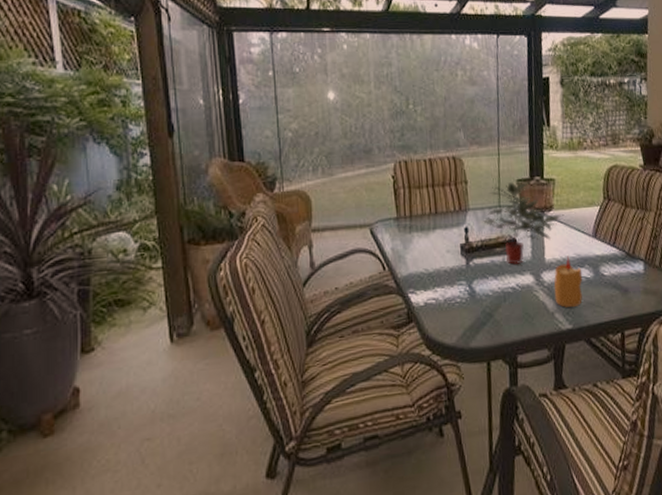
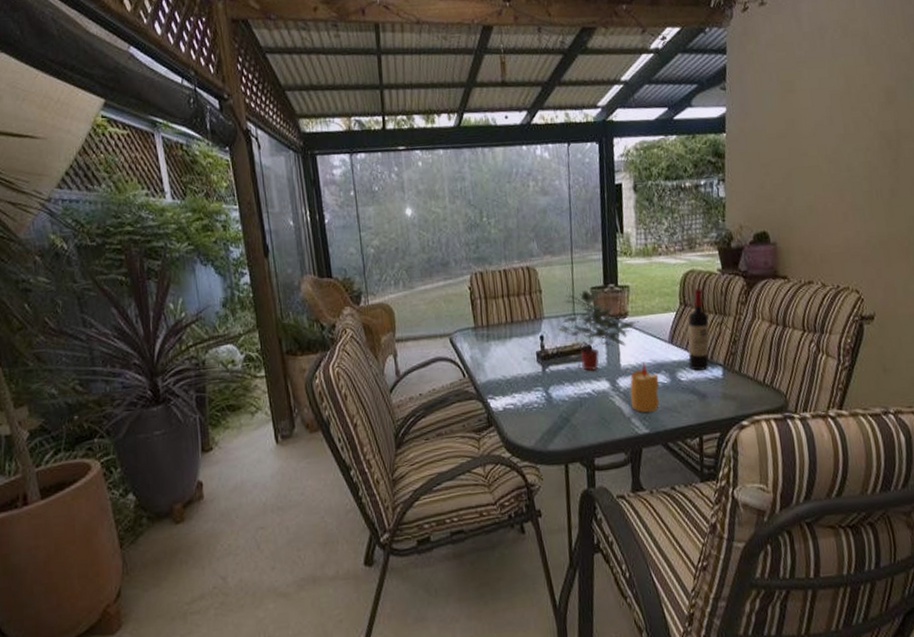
wine bottle: none [611,183,632,265] -> present [687,288,709,371]

